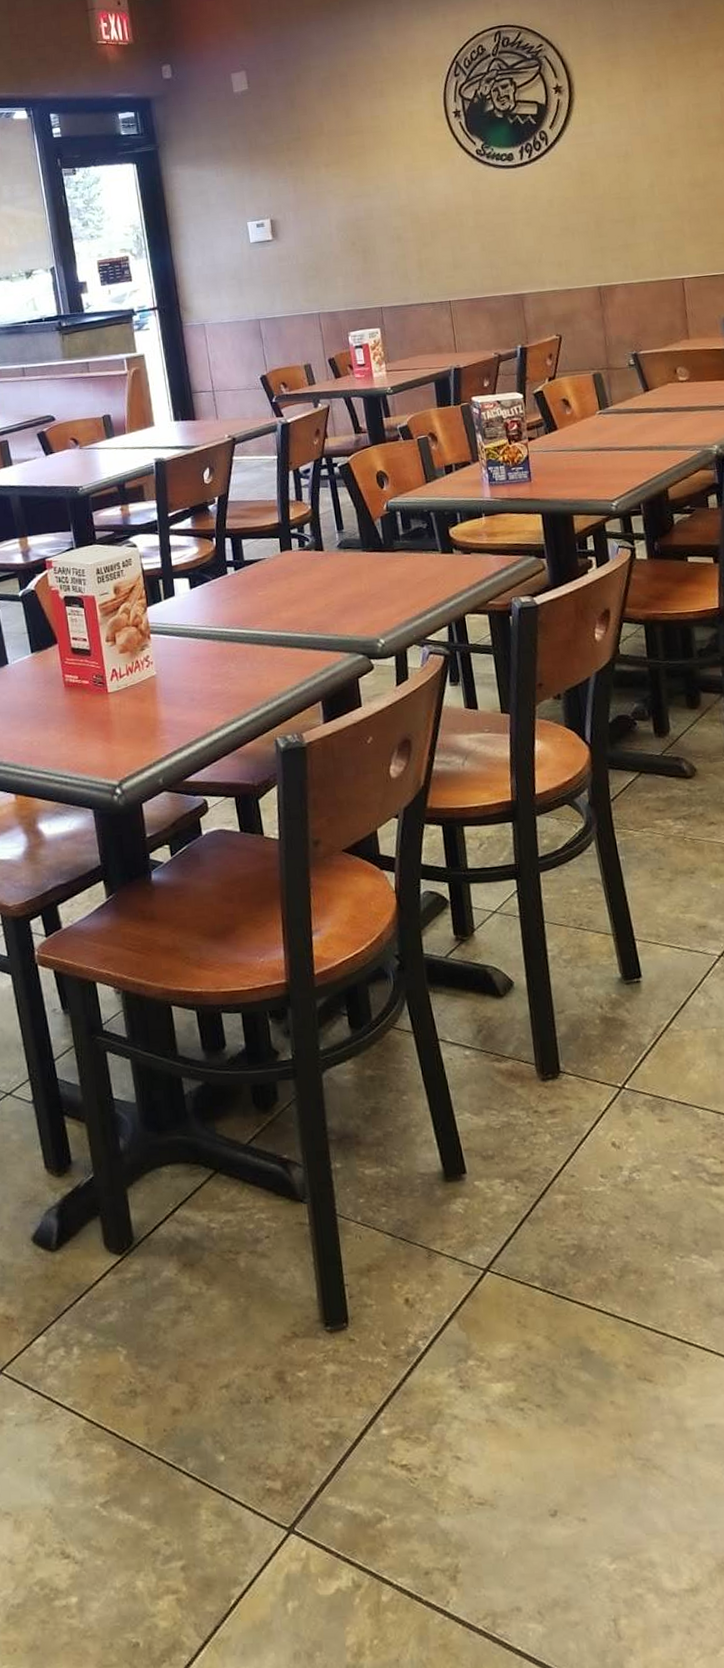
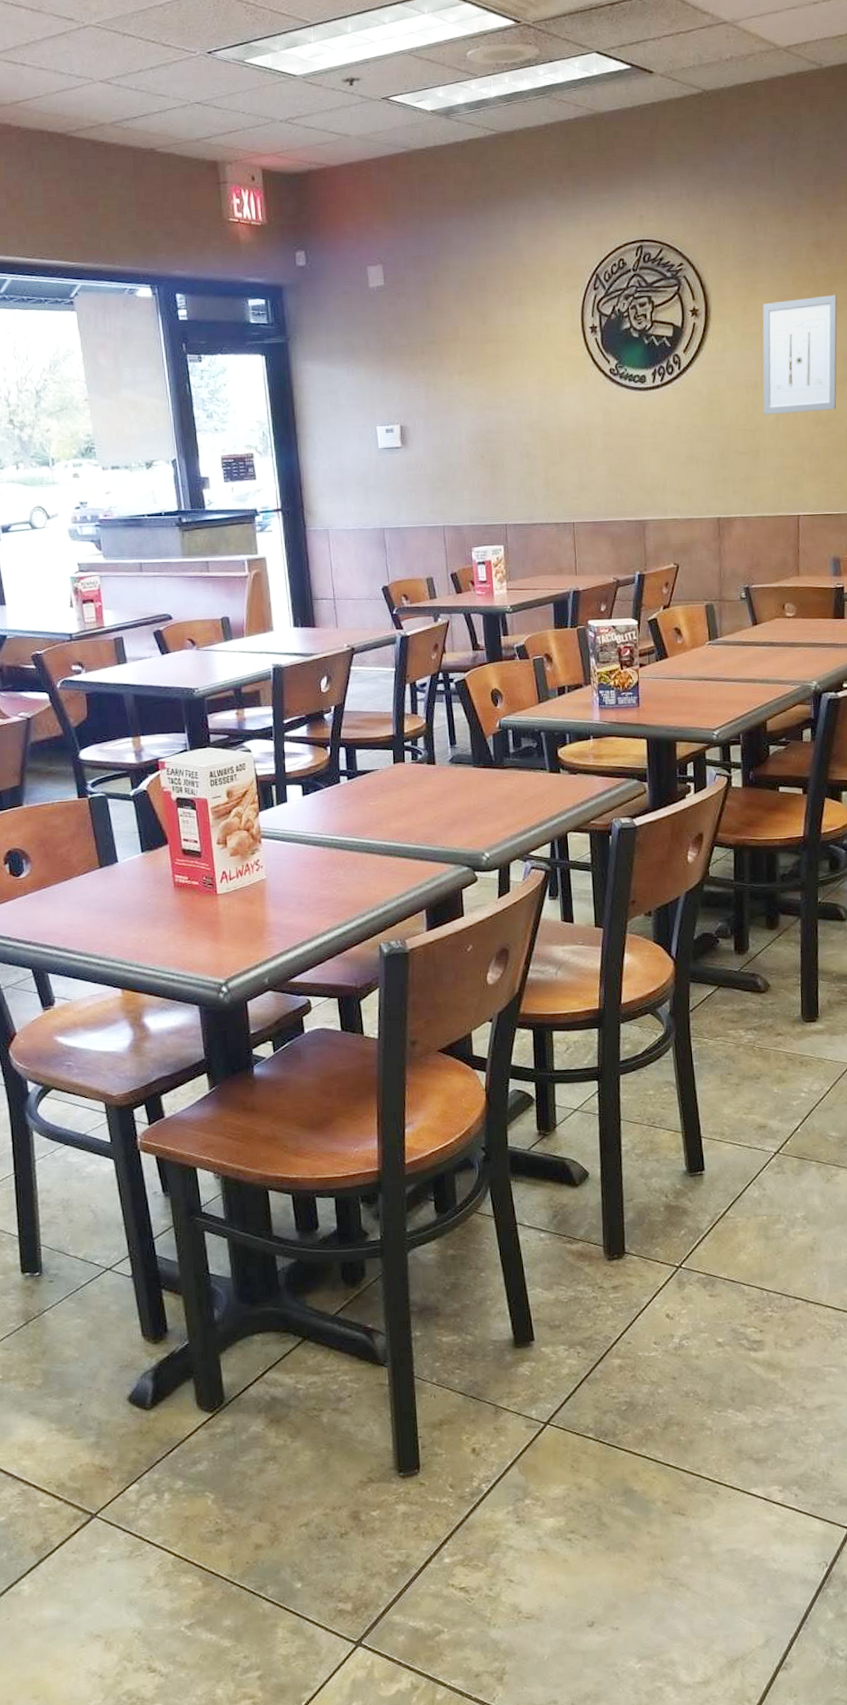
wall art: none [627,61,713,183] -> present [762,295,837,415]

